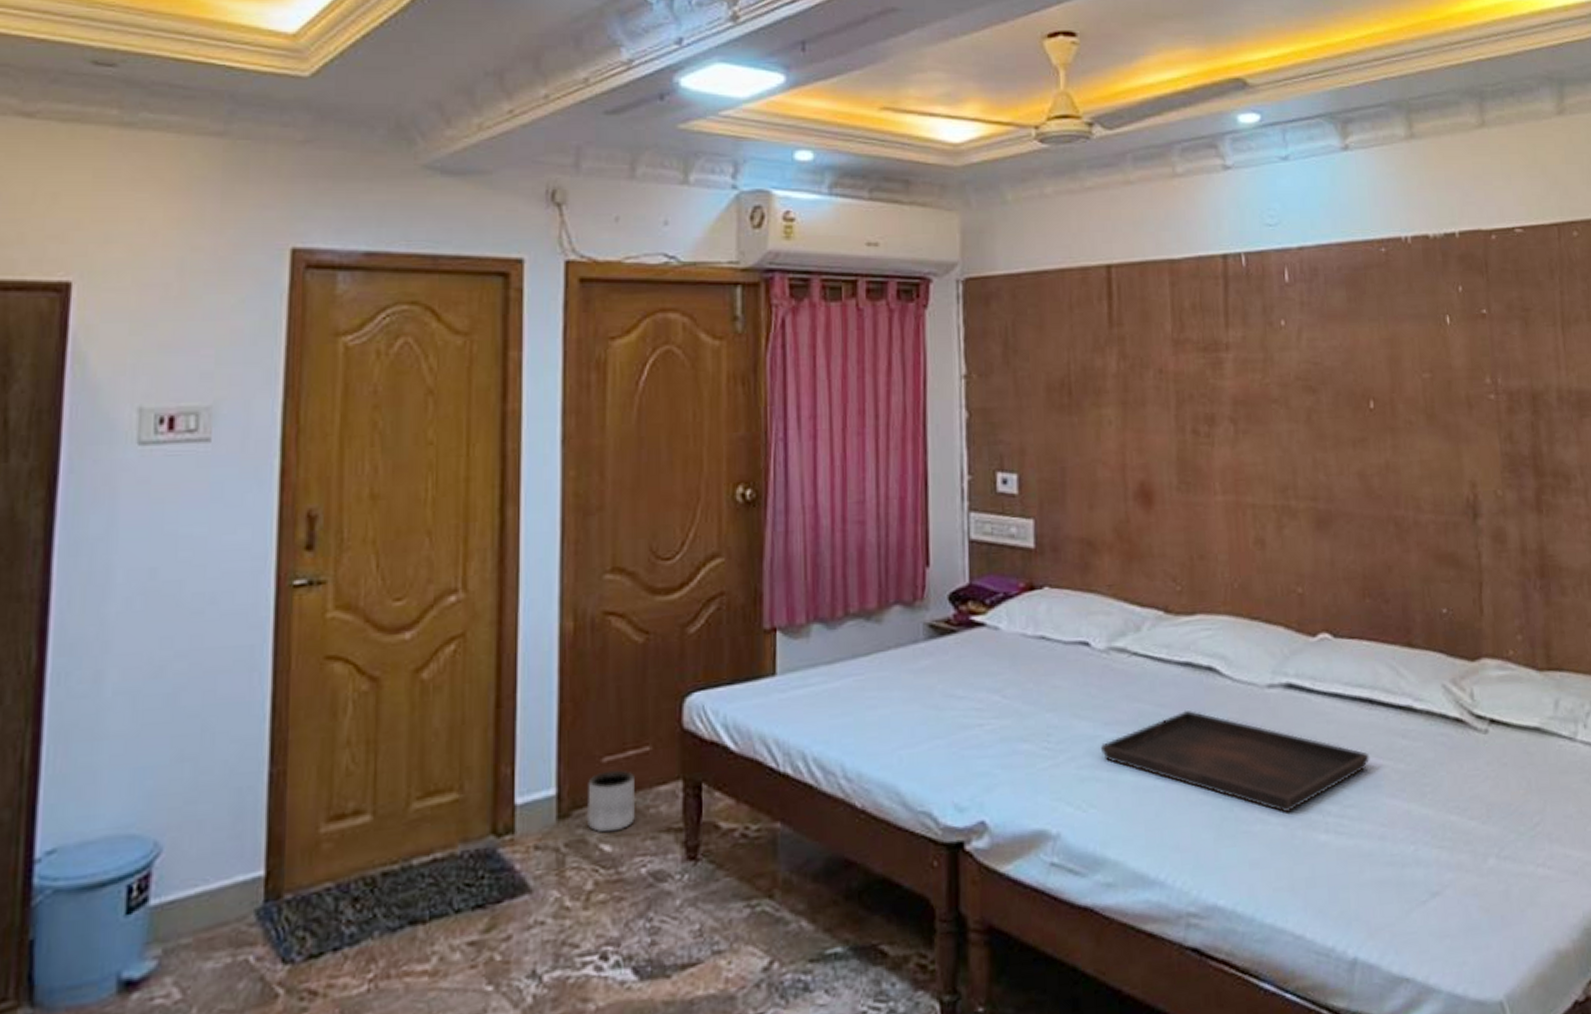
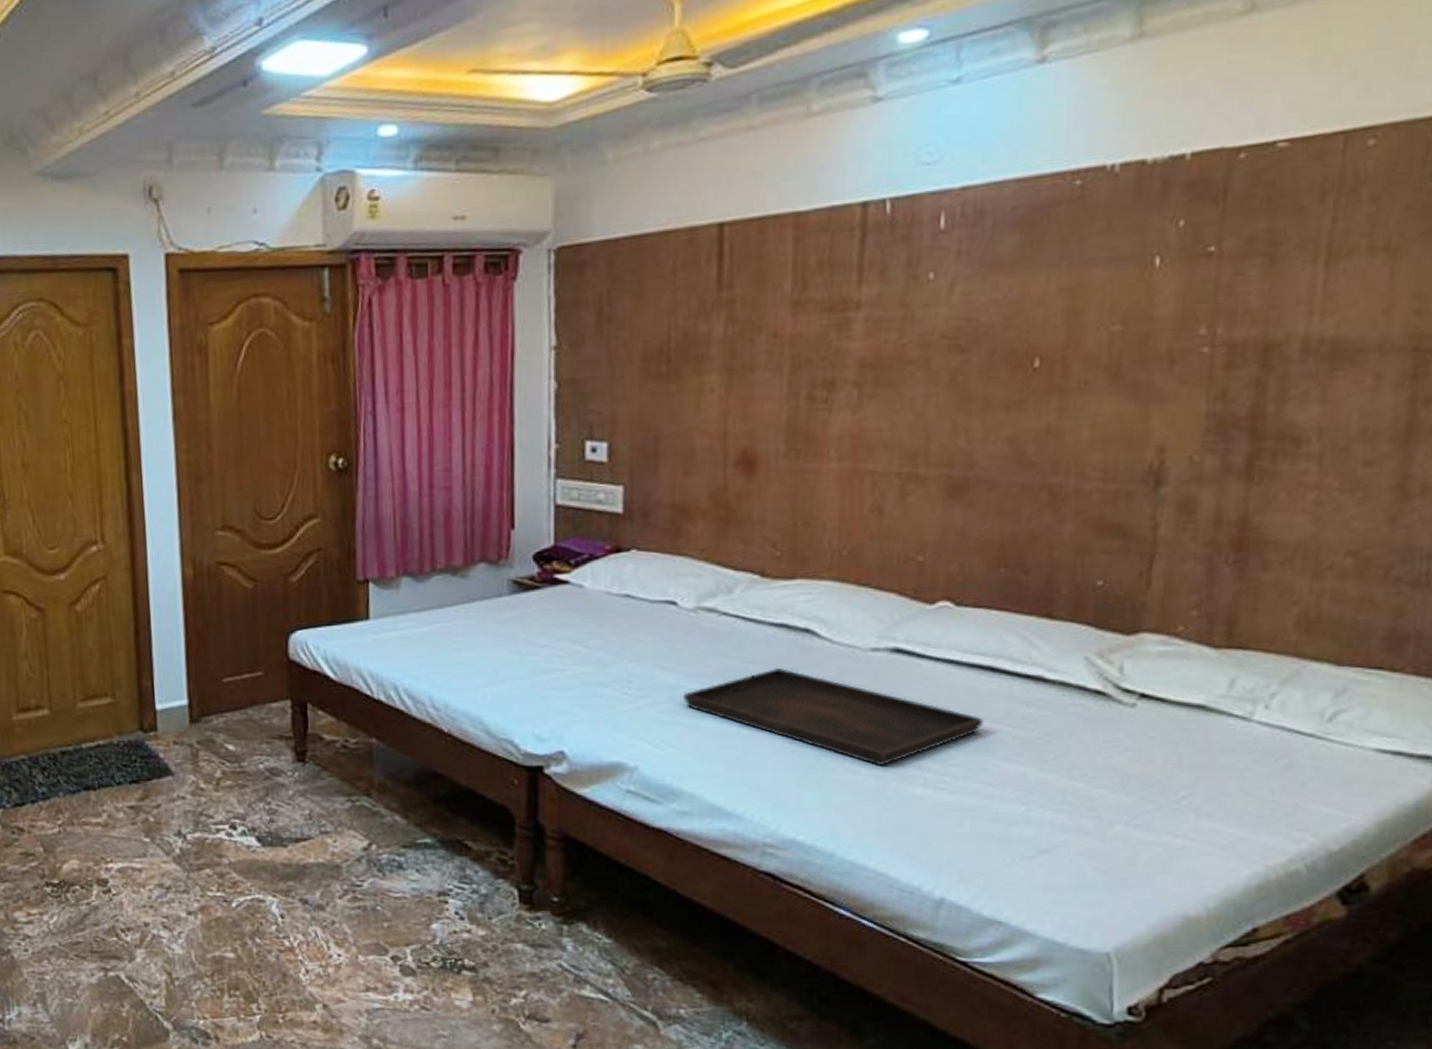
planter: present [586,770,635,833] -> none [212,688,252,736]

